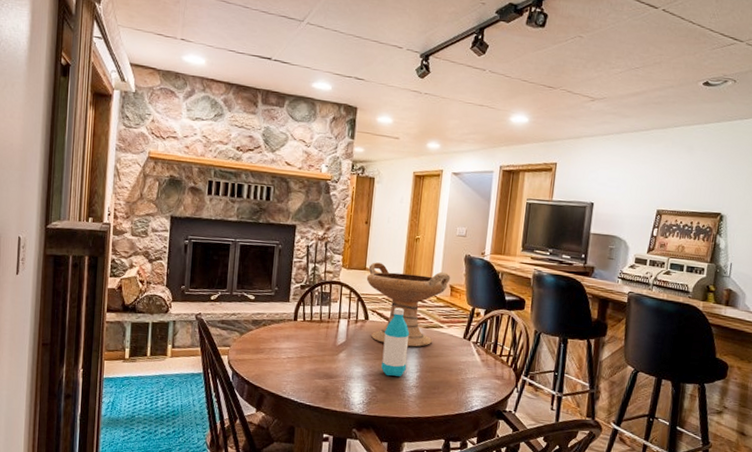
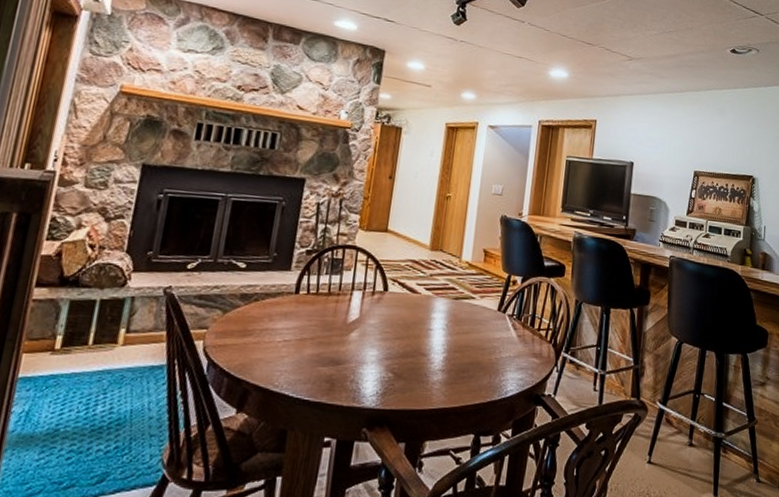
decorative bowl: present [366,262,451,347] -> none [387,223,485,323]
water bottle: present [381,307,410,377] -> none [401,276,437,359]

